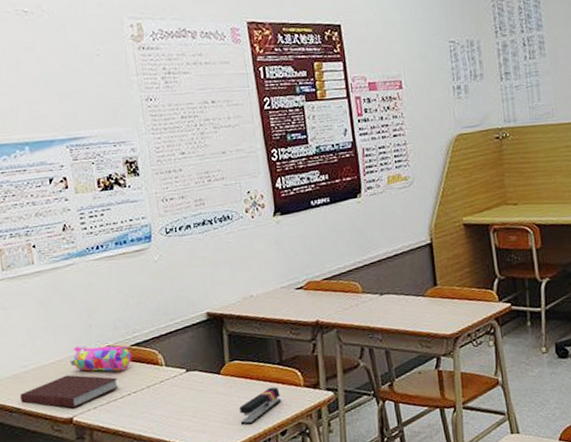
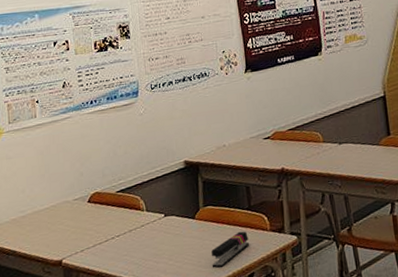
notebook: present [19,374,120,408] -> none [16,219,105,251]
pencil case: present [70,345,132,371] -> none [62,192,117,216]

